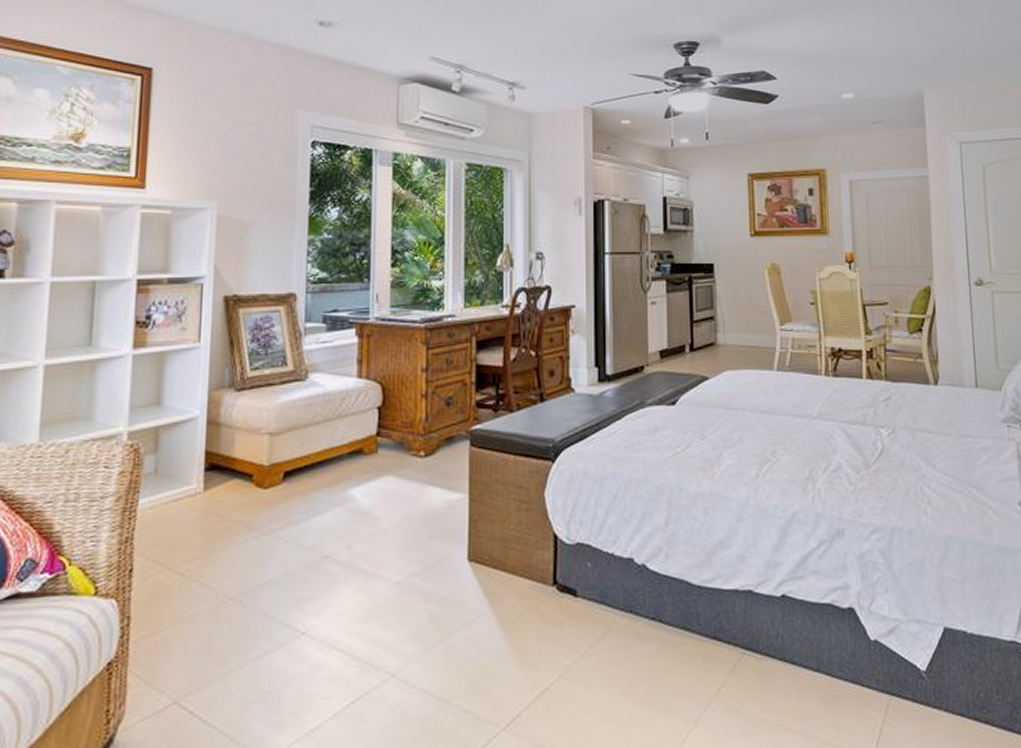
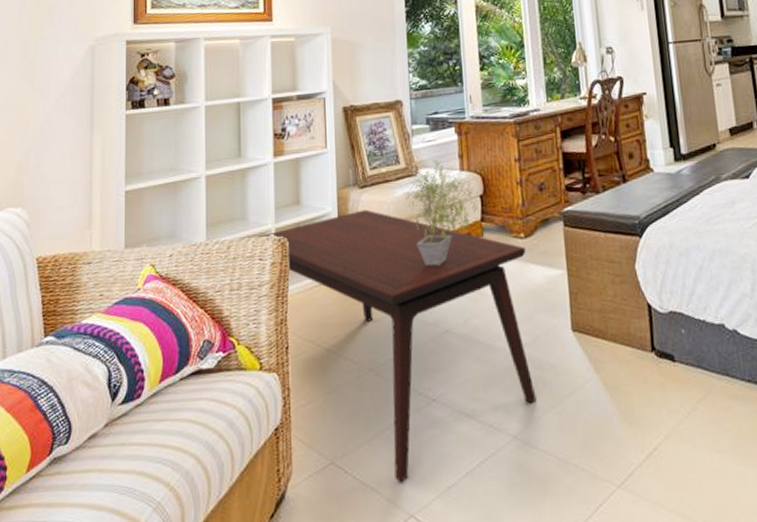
coffee table: none [105,415,425,724] -> present [257,209,537,482]
potted plant: none [288,363,374,484] -> present [403,159,478,266]

